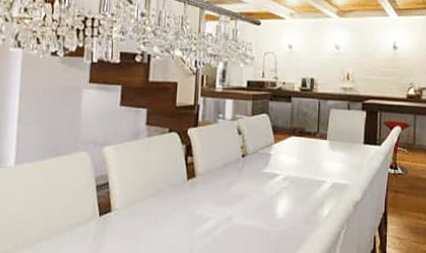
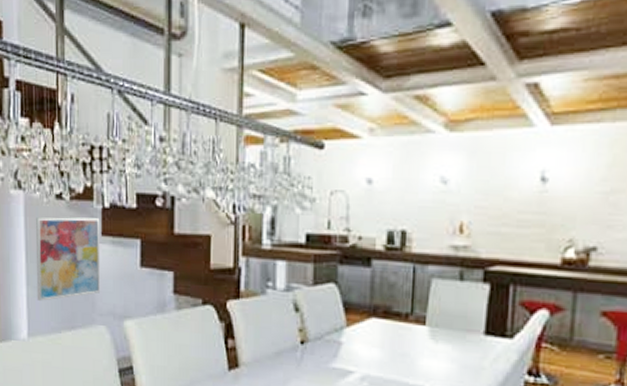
wall art: none [26,69,89,135] -> present [35,217,101,301]

